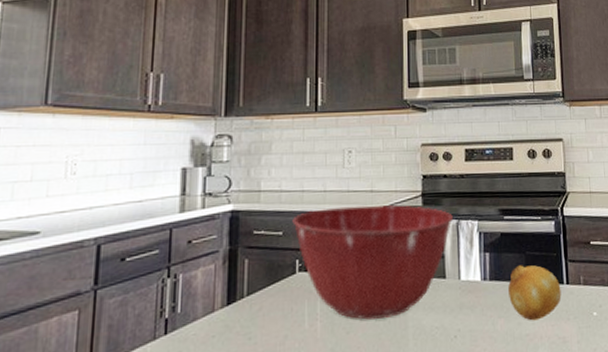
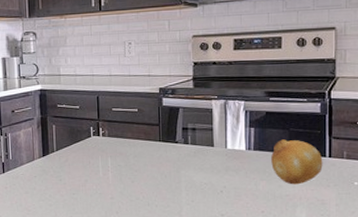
mixing bowl: present [292,205,453,320] -> none [86,87,221,174]

